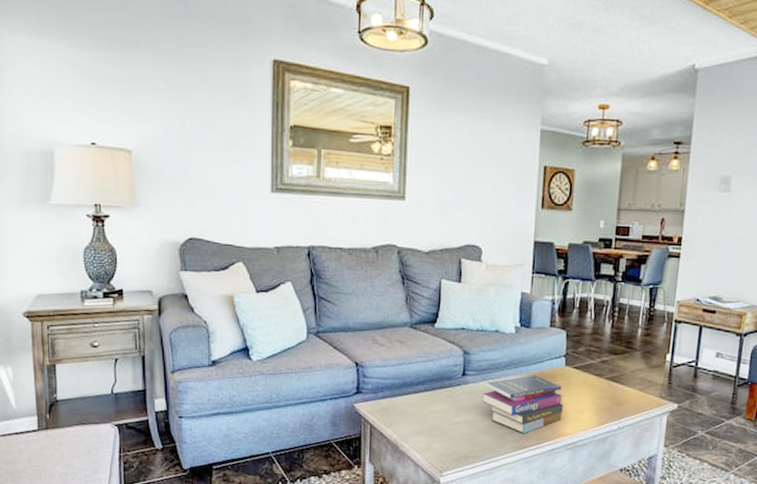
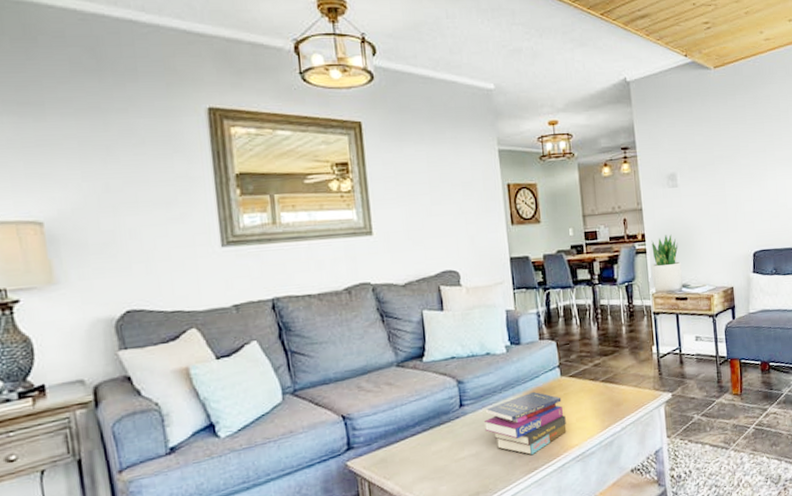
planter: none [680,242,718,304] -> present [651,234,683,294]

